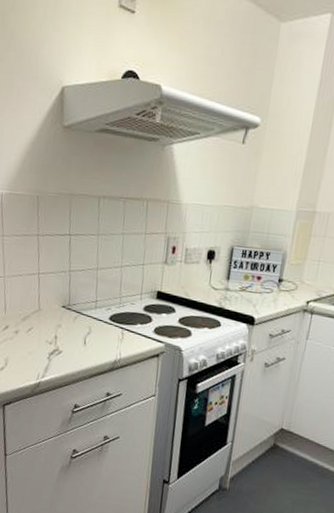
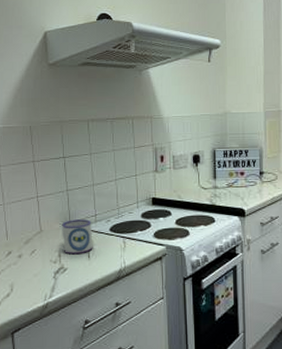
mug: none [60,302,92,339] -> present [62,219,93,255]

